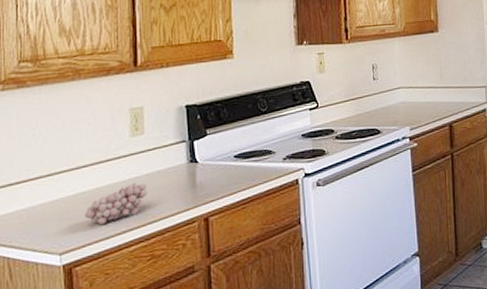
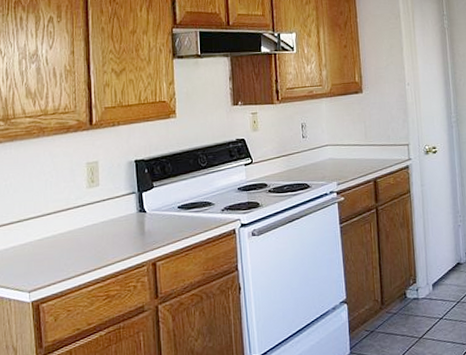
fruit: present [84,182,147,225] -> none [49,229,103,266]

